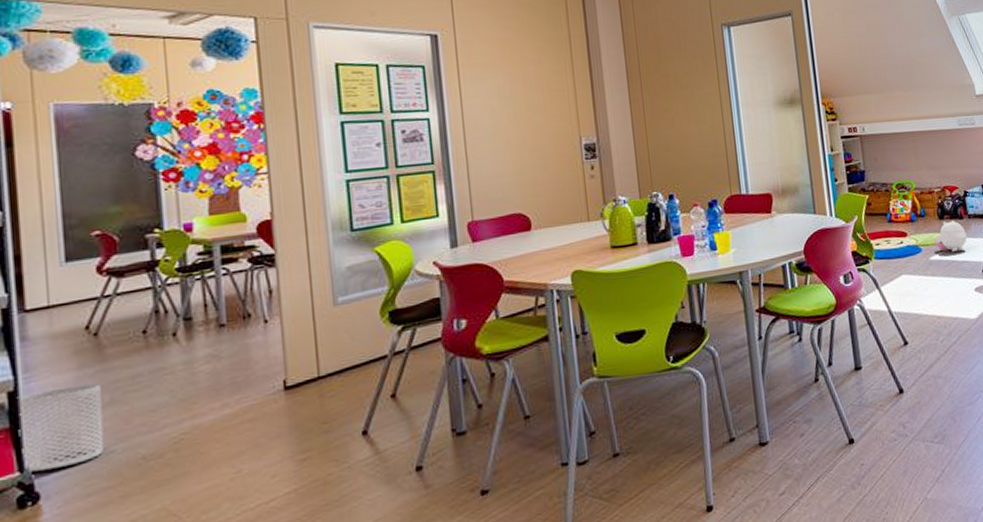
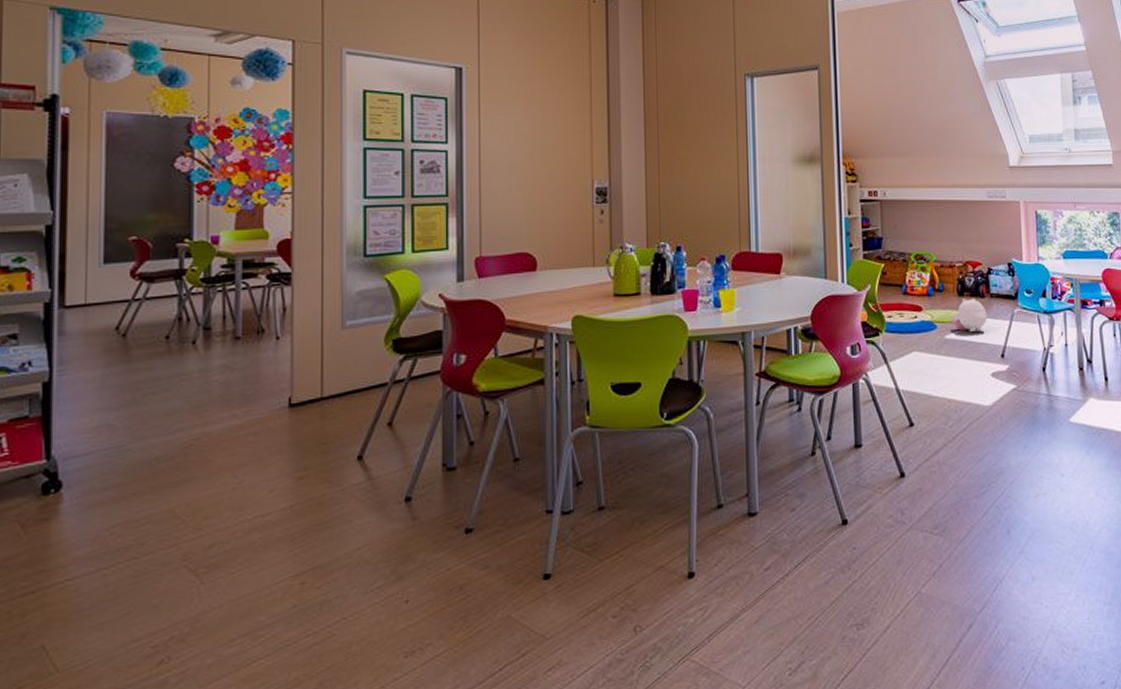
waste bin: present [18,383,104,472] -> none [49,382,124,461]

